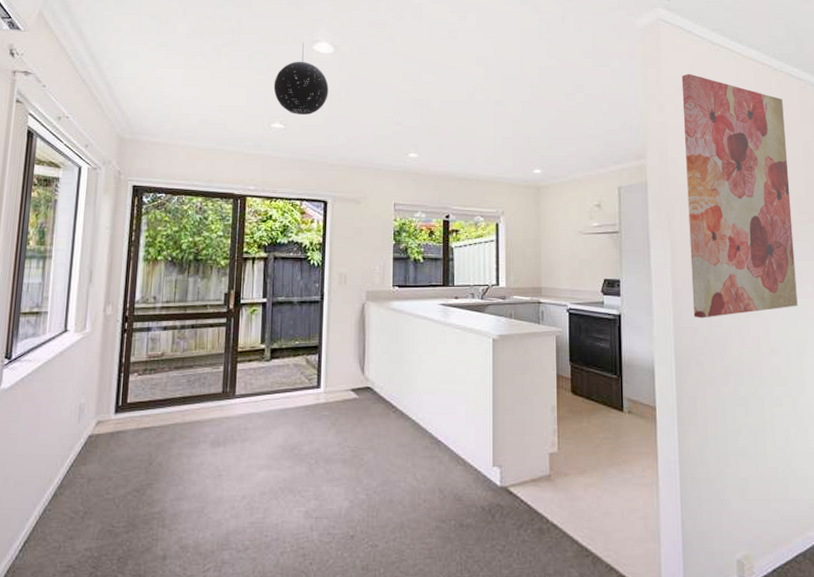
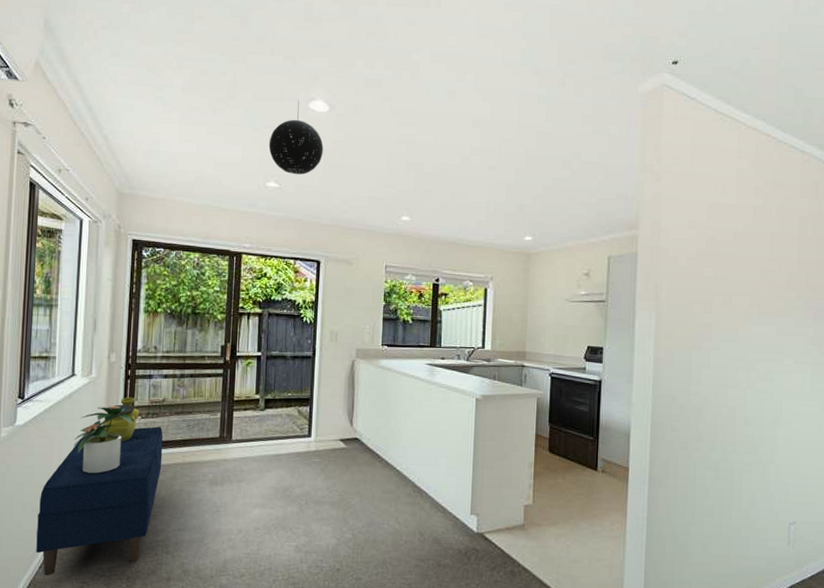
bench: none [16,384,162,561] -> present [36,427,164,576]
potted plant: none [63,362,132,439] -> present [74,405,136,474]
decorative vase: none [95,352,136,403] -> present [102,397,140,442]
wall art: present [681,73,798,318] -> none [672,143,784,387]

